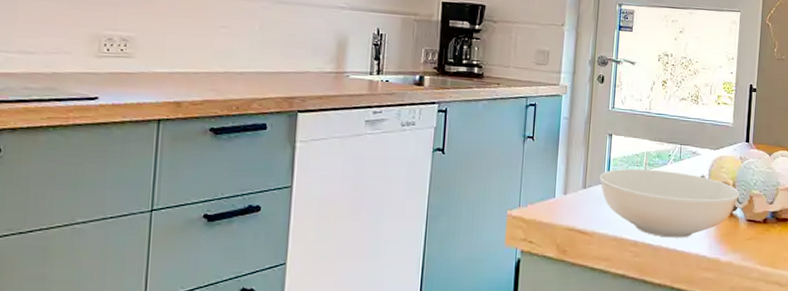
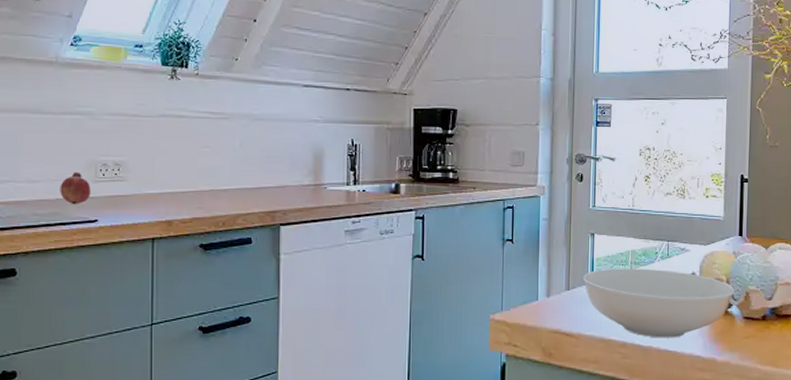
fruit: none [57,44,93,81] -> present [60,171,91,205]

